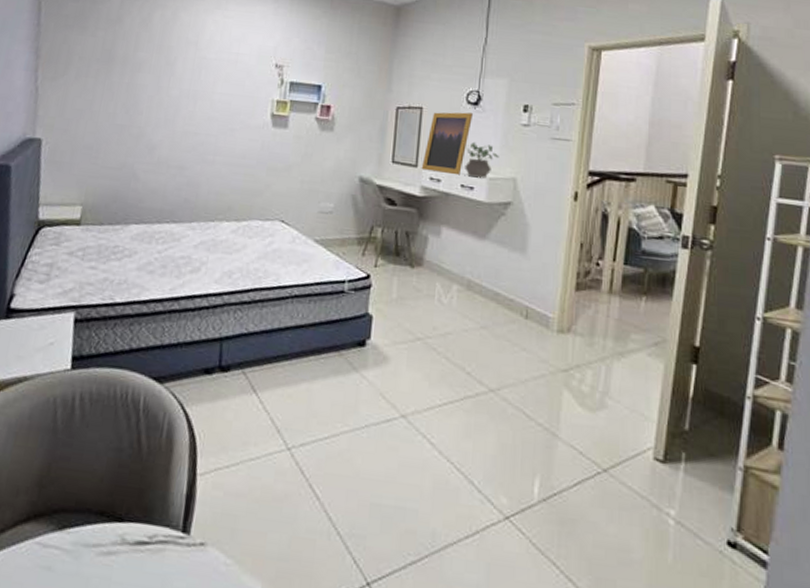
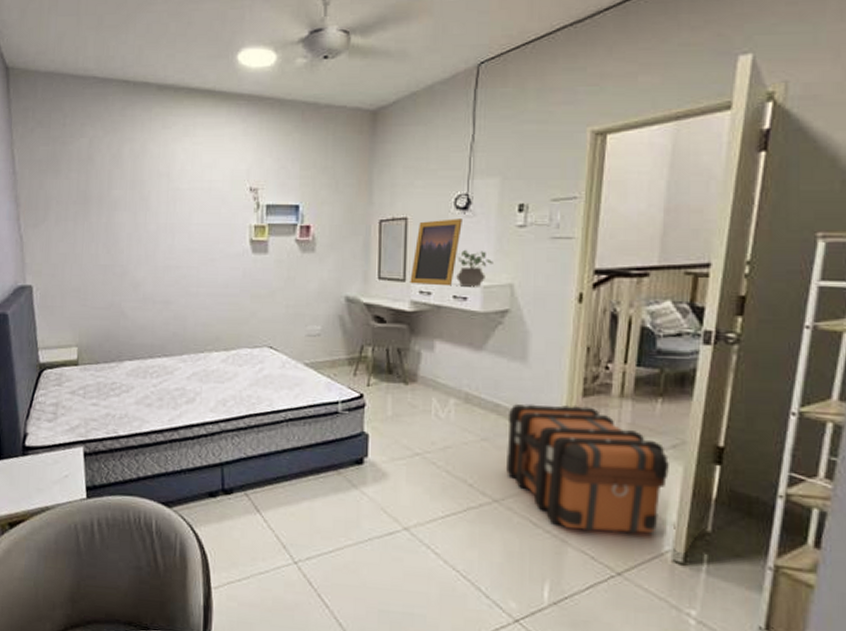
suitcase: none [502,293,653,430] -> present [505,403,671,534]

